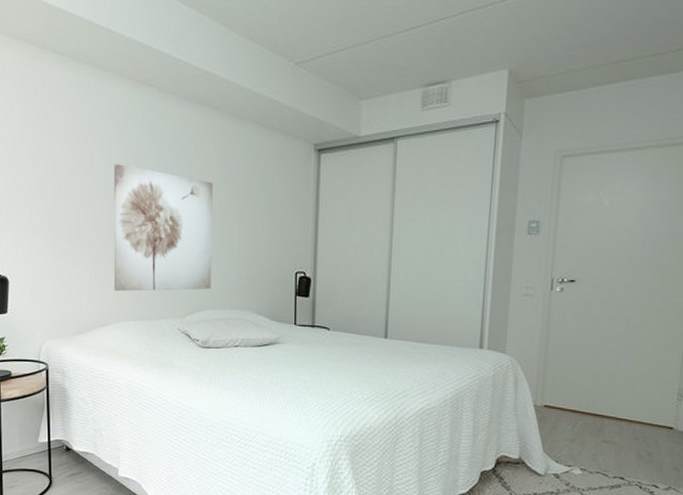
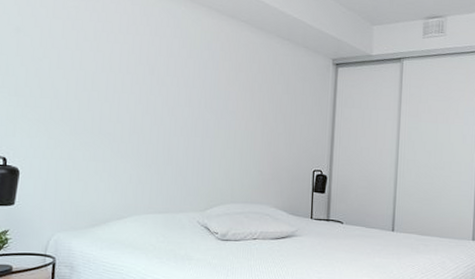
wall art: present [113,164,212,292] -> none [135,64,239,185]

